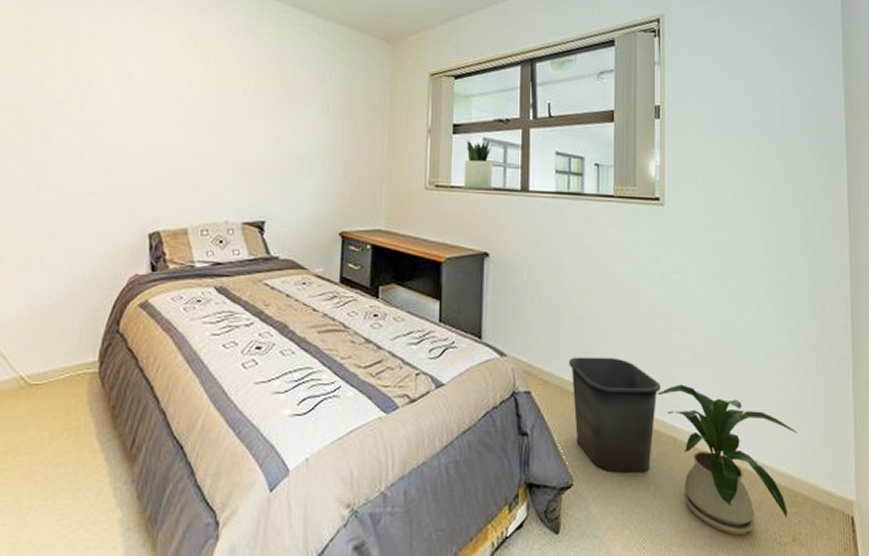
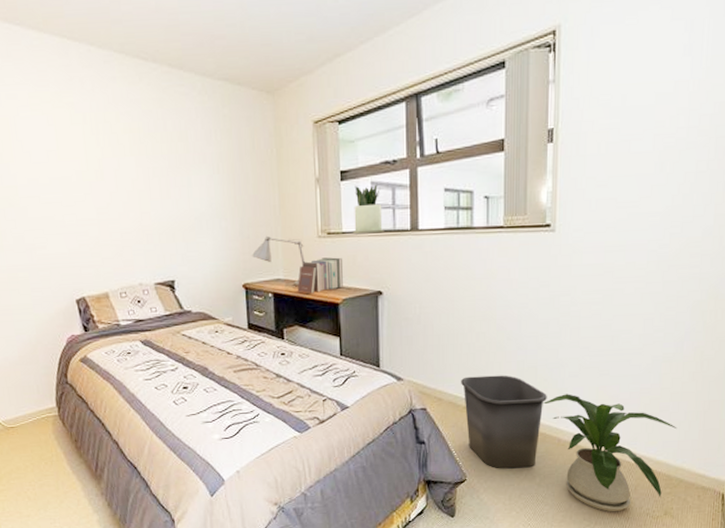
desk lamp: none [352,182,410,239] -> present [251,235,306,286]
books: none [398,211,449,250] -> present [297,257,343,294]

